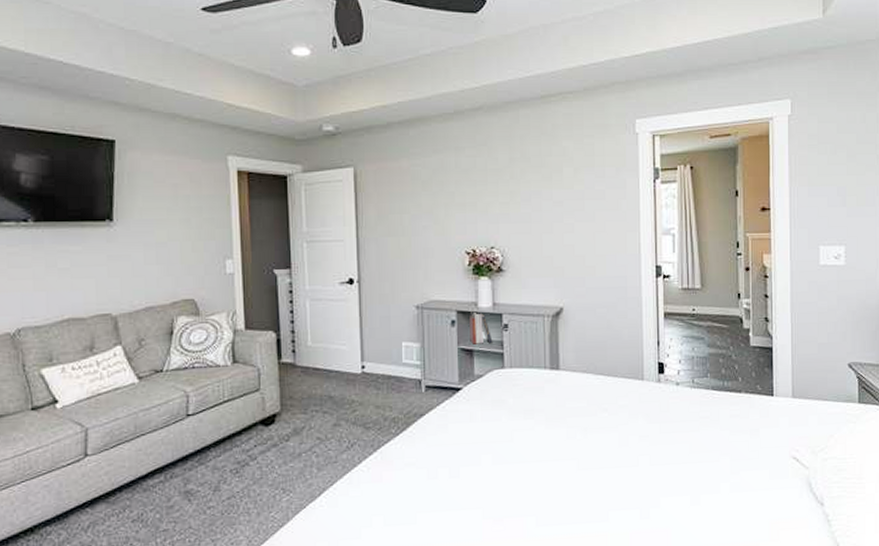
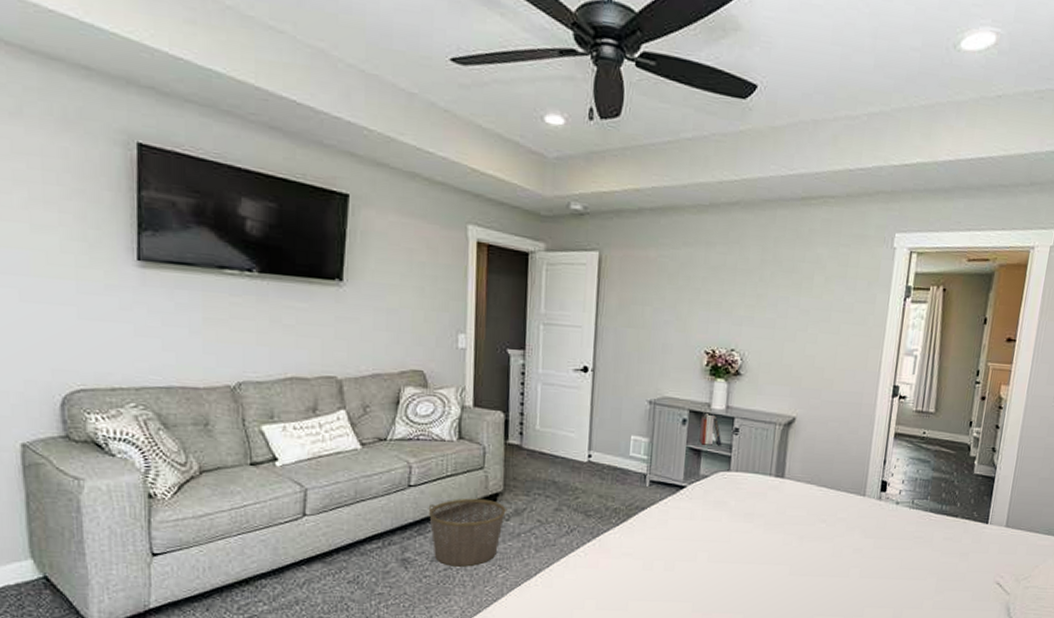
basket: none [207,421,286,495] -> present [428,498,507,567]

